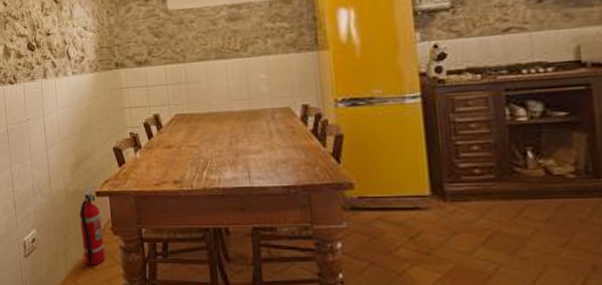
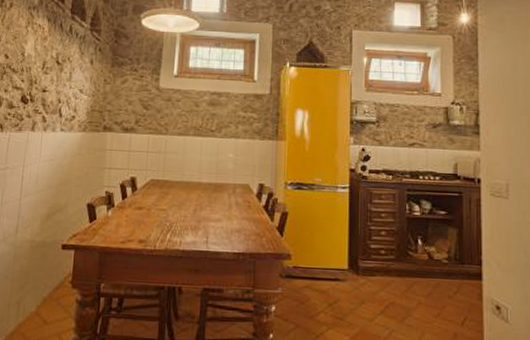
fire extinguisher: present [79,186,106,265] -> none [37,238,63,318]

